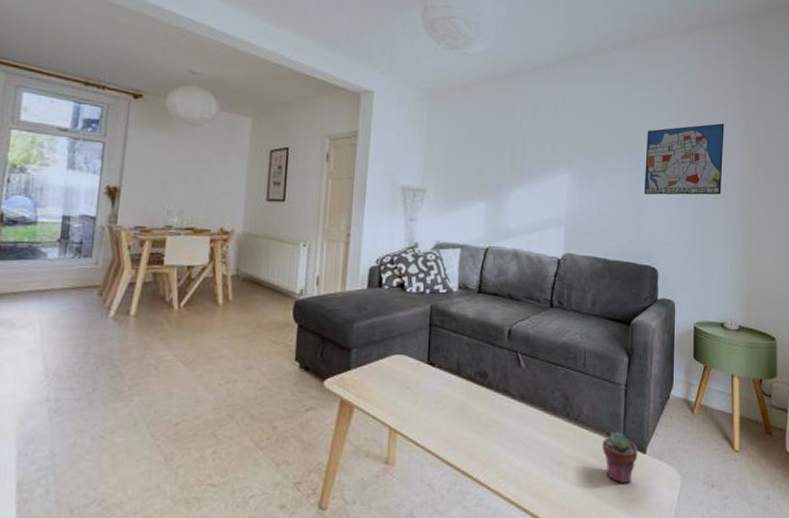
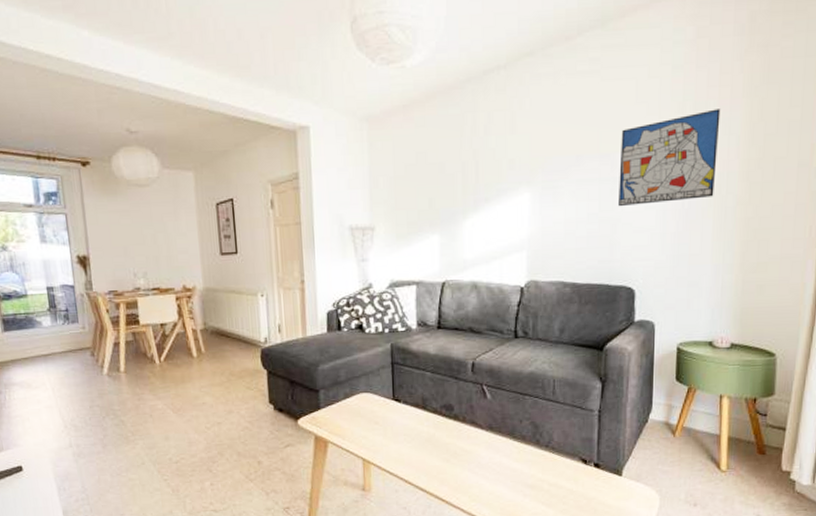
potted succulent: present [602,432,638,483] -> none [575,456,613,503]

